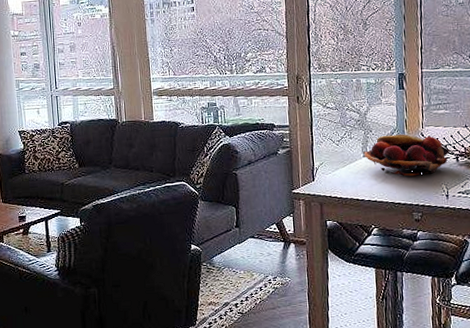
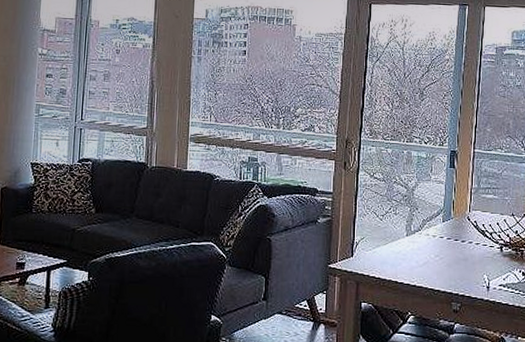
fruit basket: present [362,134,450,176] -> none [406,215,494,263]

